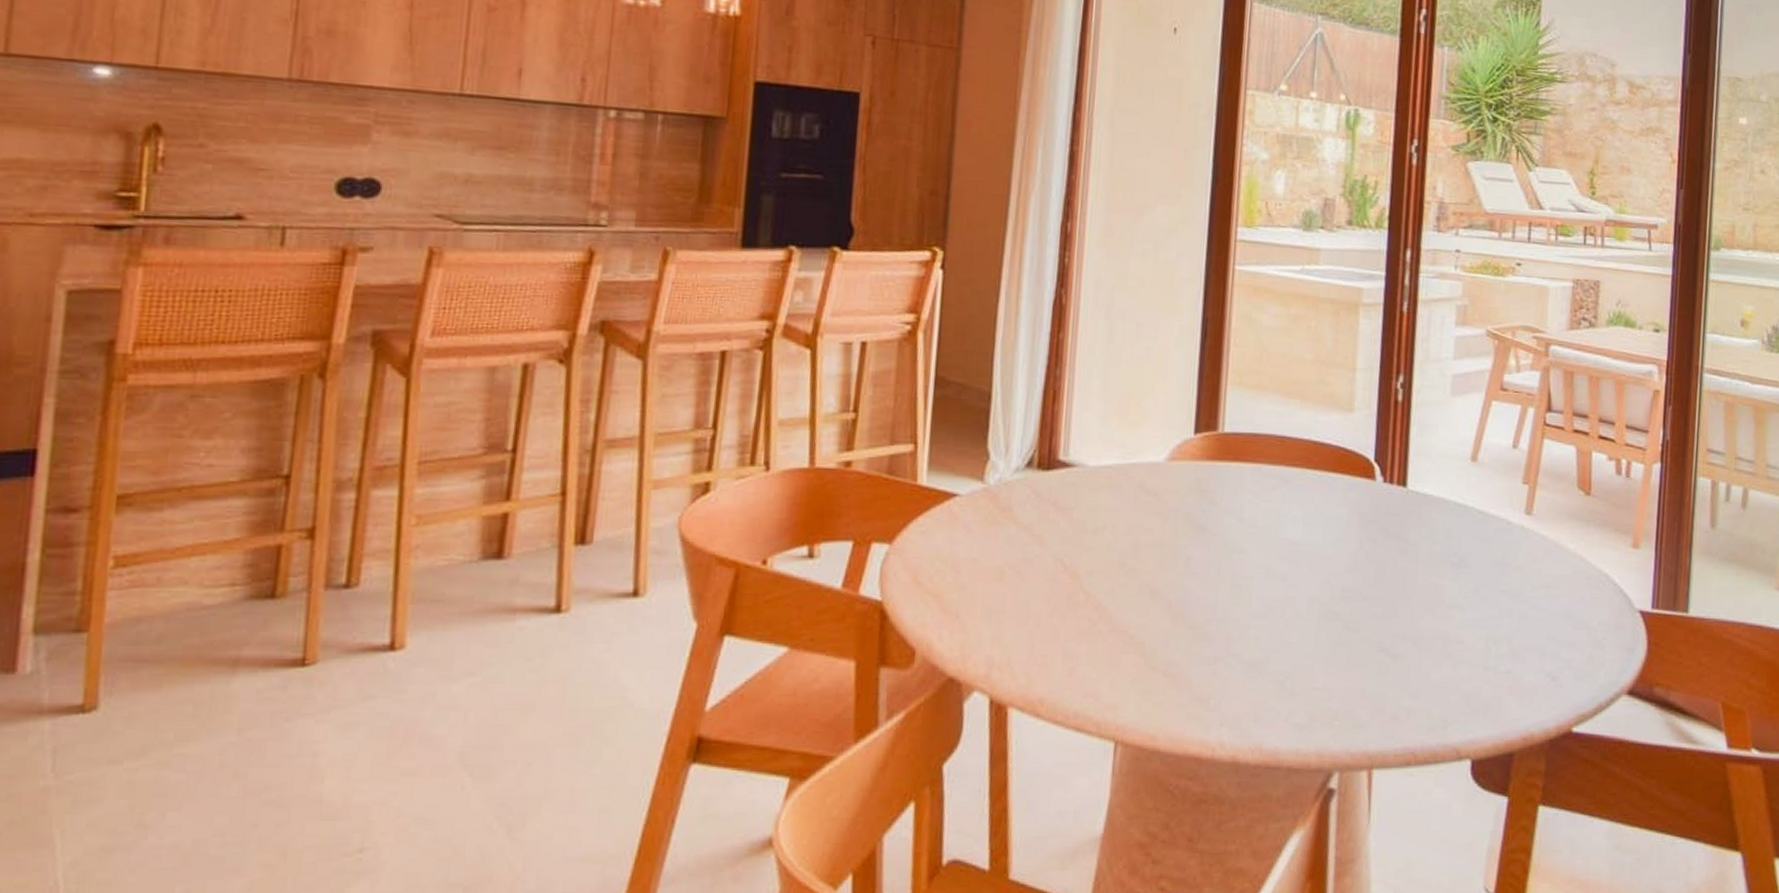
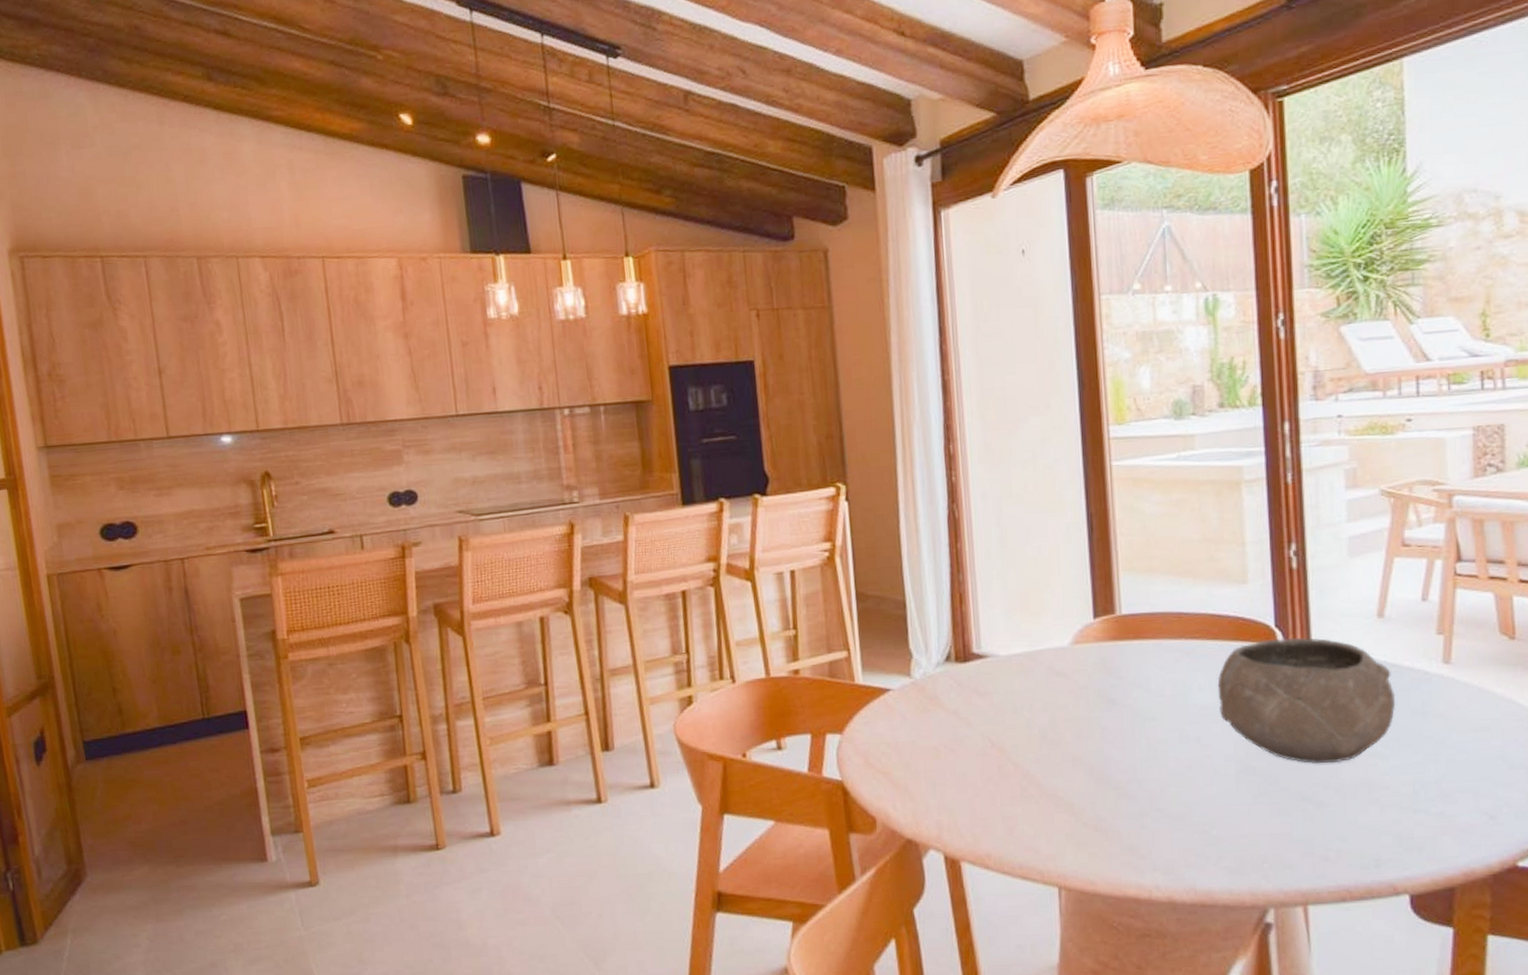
bowl: none [1310,474,1480,613] -> present [1217,638,1396,763]

